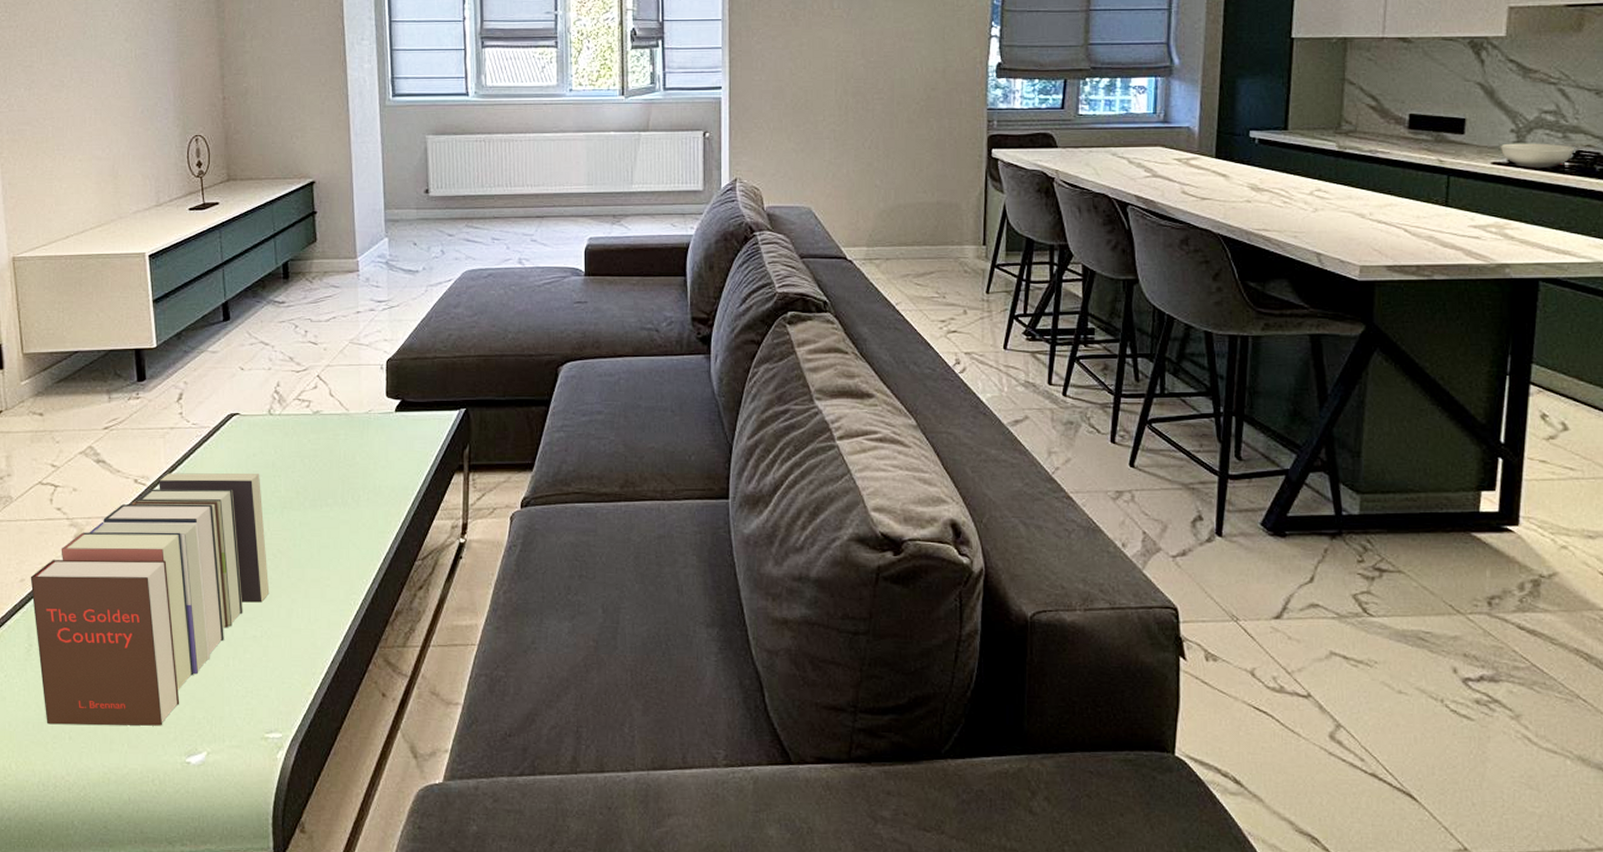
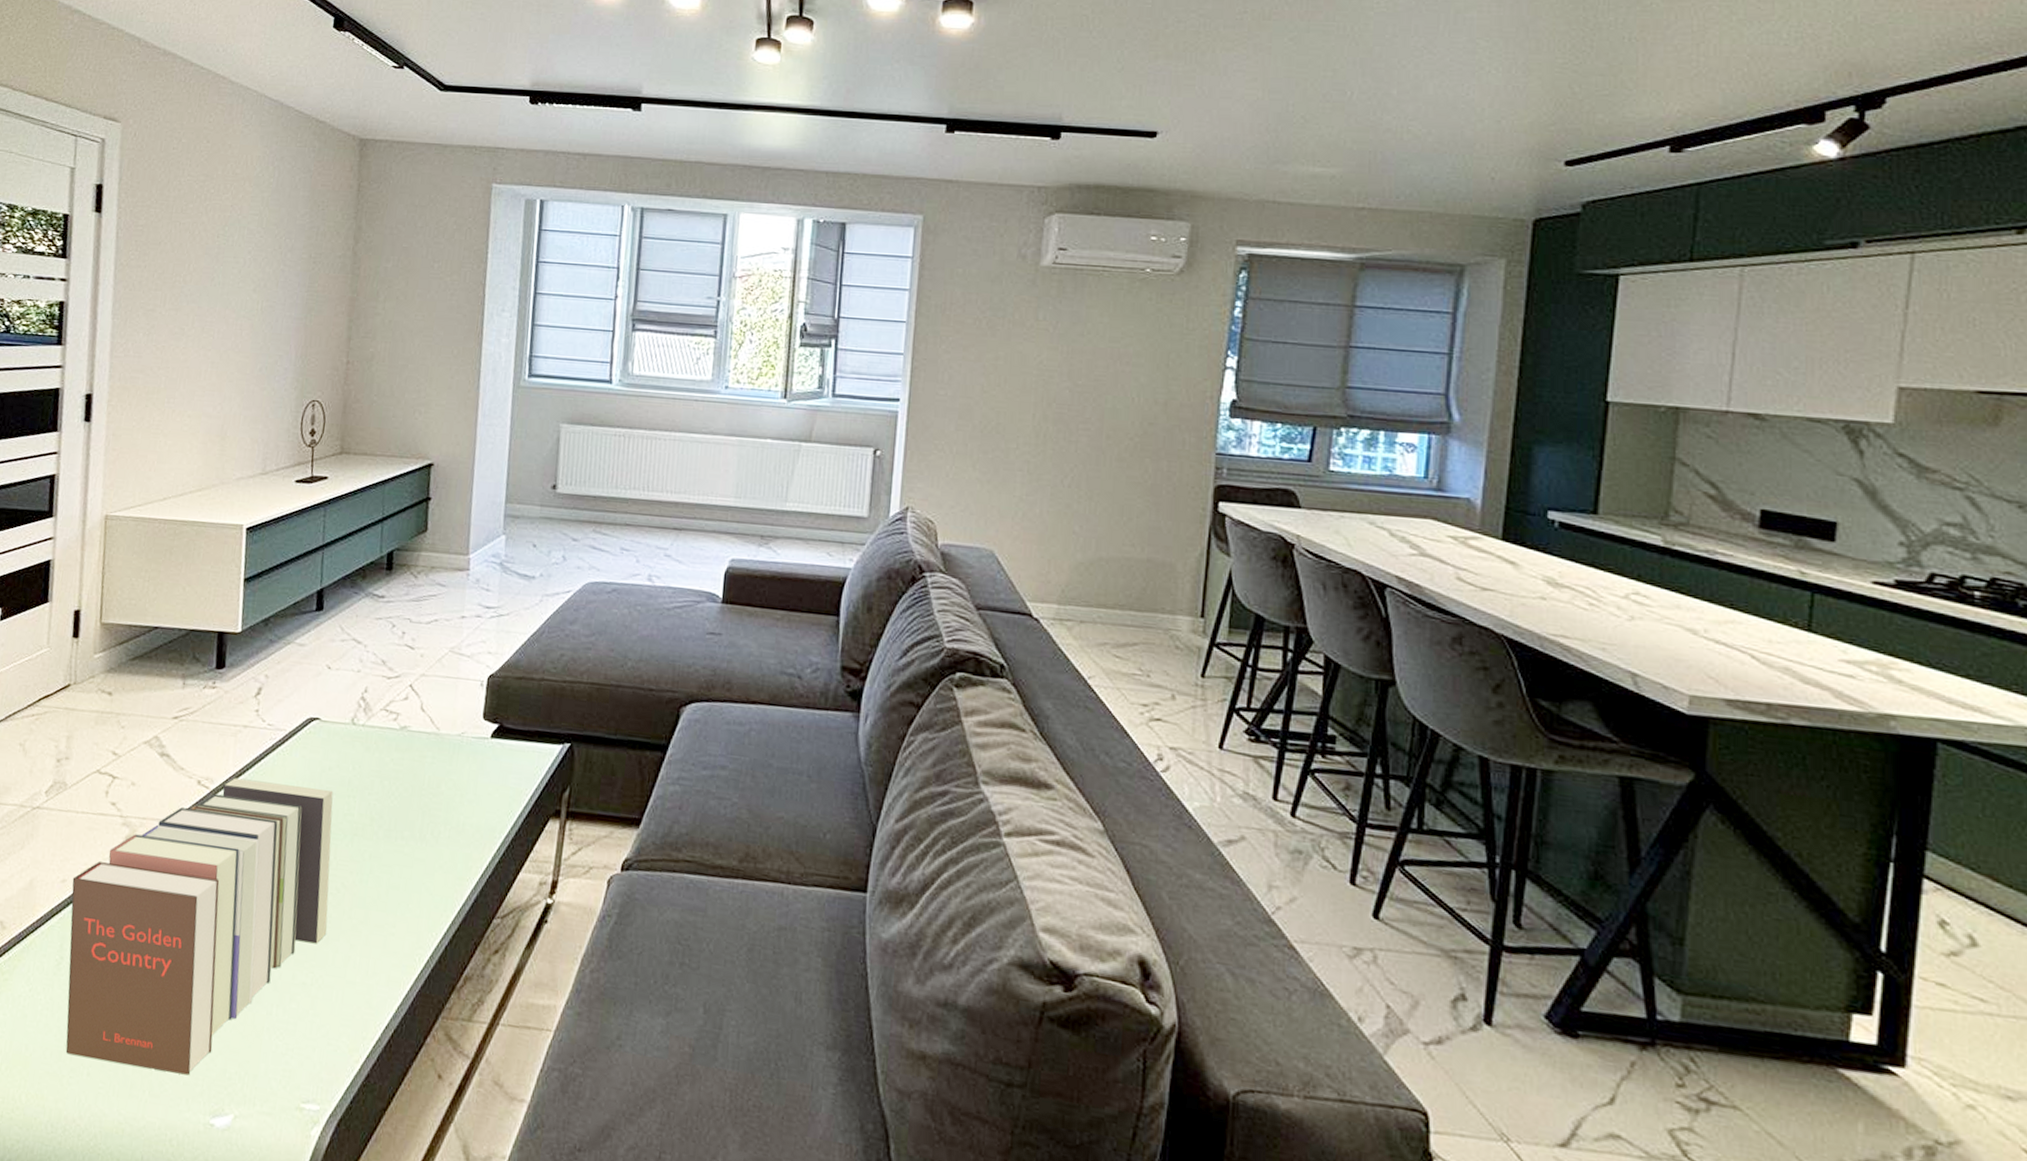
bowl: present [1500,143,1575,168] -> none [1884,558,1989,597]

